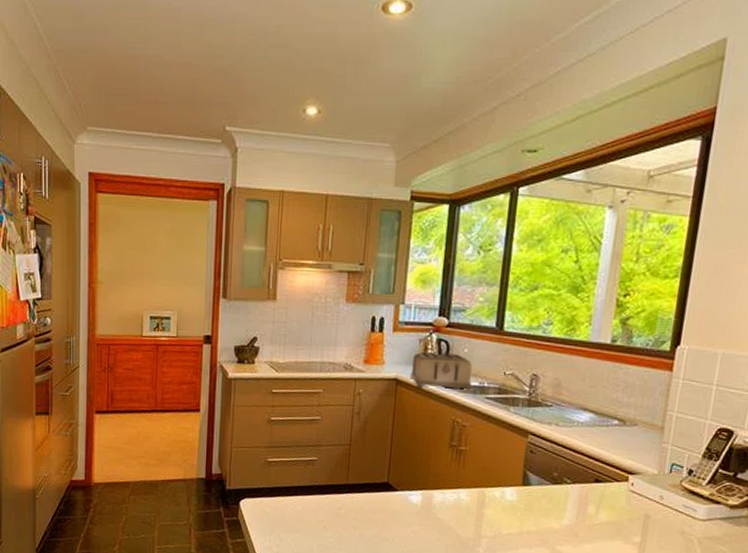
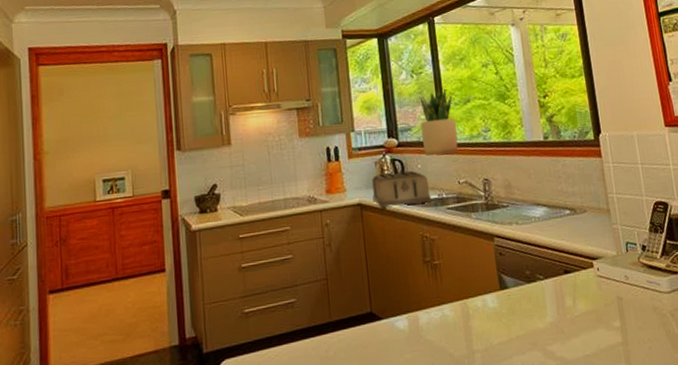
planter: none [474,269,520,343] -> present [419,87,459,156]

